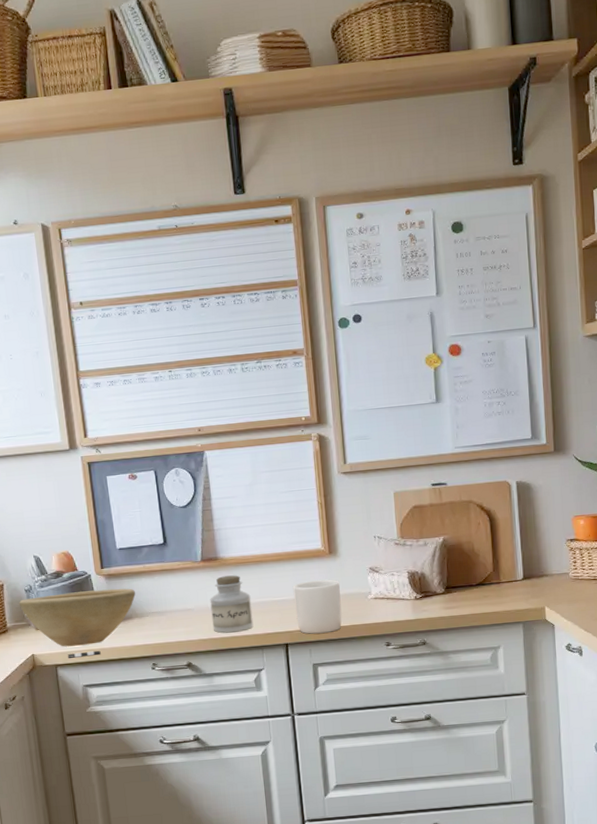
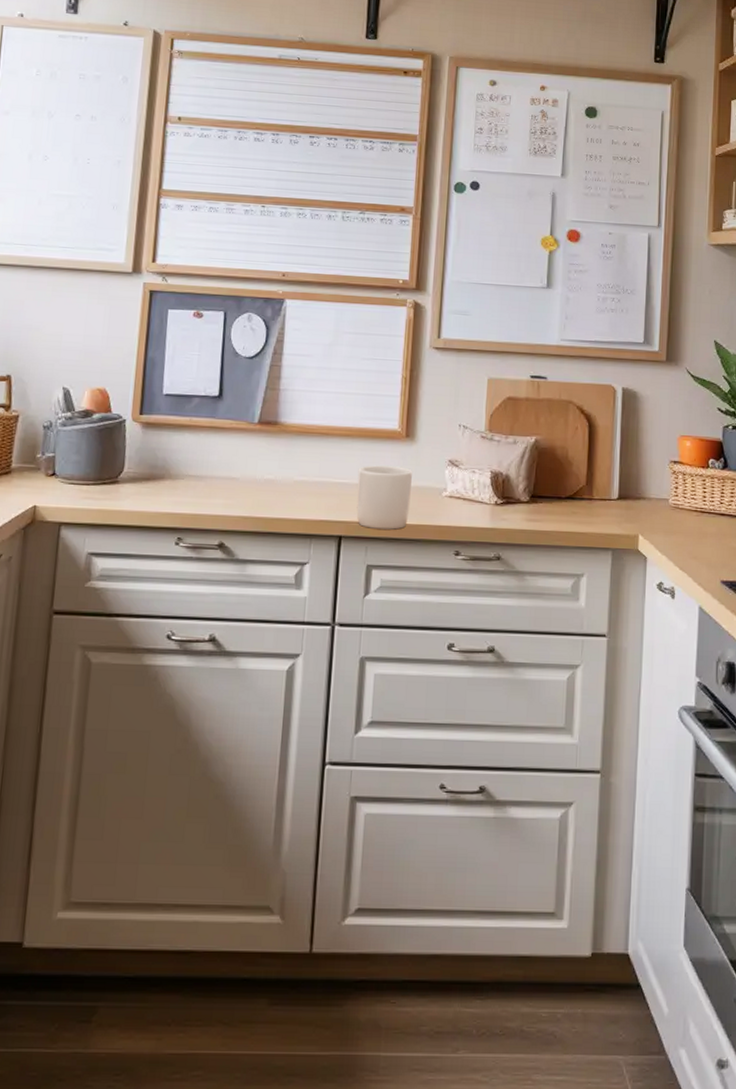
bowl: present [18,588,136,658] -> none [32,436,174,519]
jar: present [210,575,254,634] -> none [257,444,308,514]

